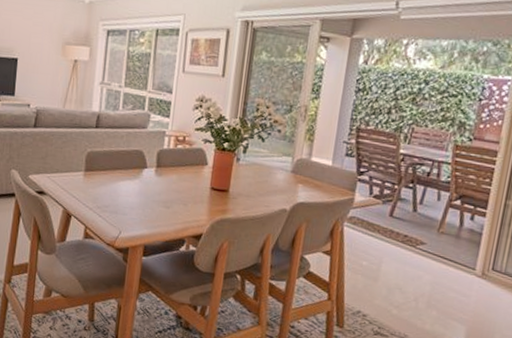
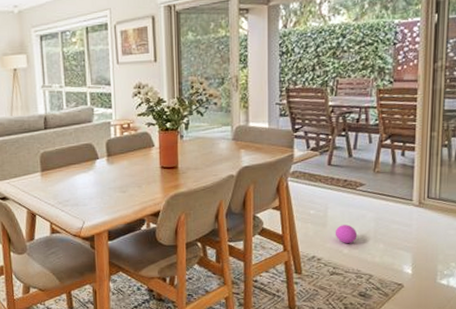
ball: none [385,282,410,304] -> present [335,225,358,243]

